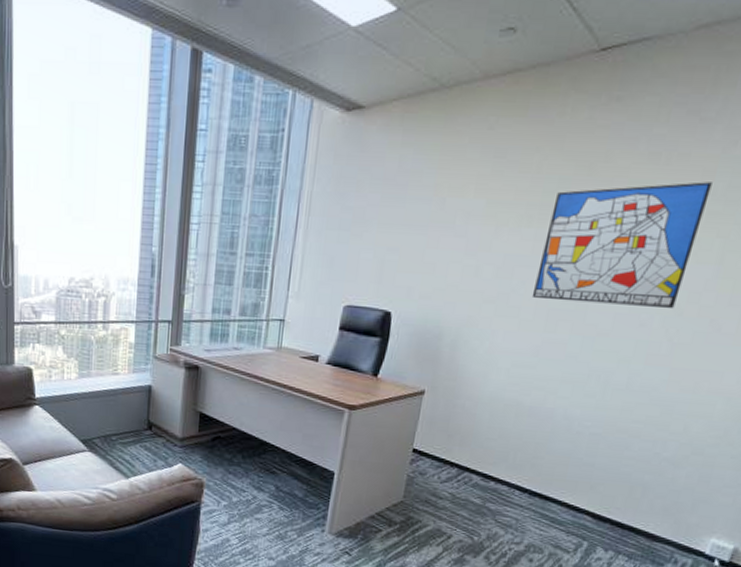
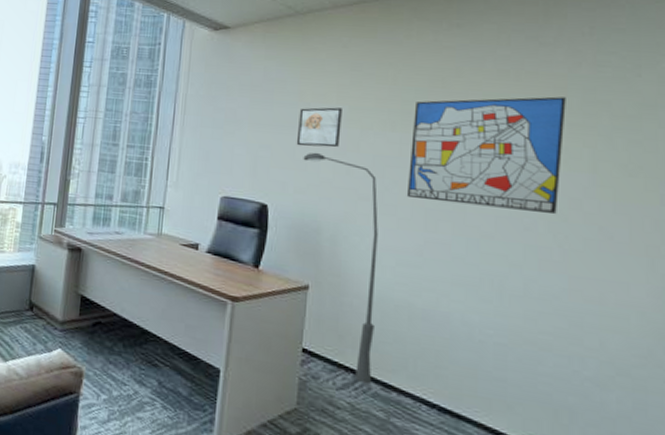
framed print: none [426,202,479,248] -> present [296,107,342,148]
floor lamp: none [432,253,505,477] -> present [303,152,378,385]

